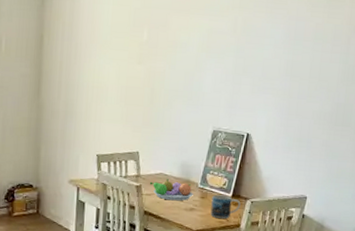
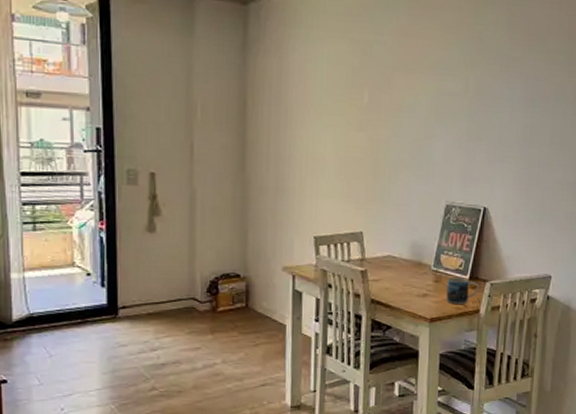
fruit bowl: present [149,178,193,201] -> none [376,261,426,287]

